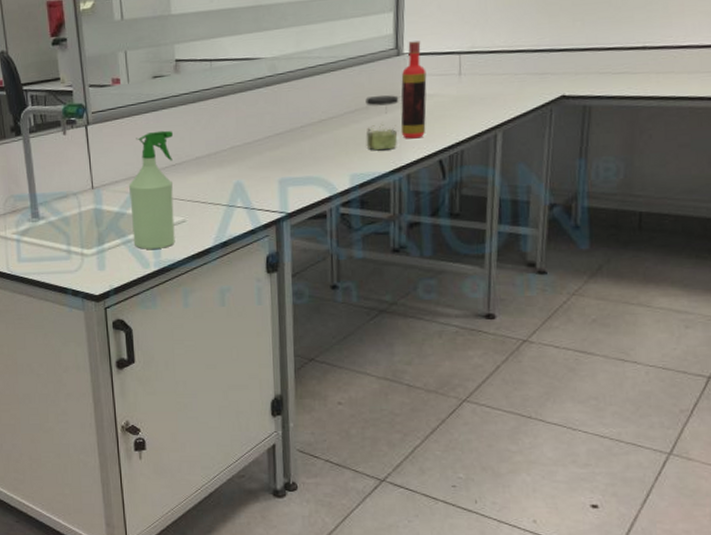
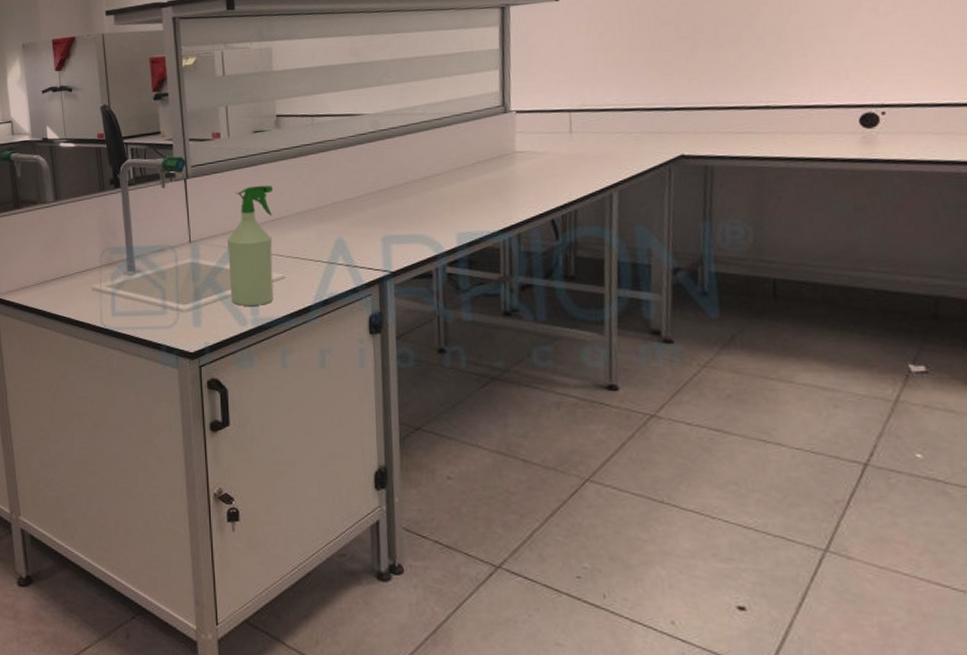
jar: present [365,95,399,150] -> none [472,152,507,208]
bottle: present [400,40,427,139] -> none [508,98,537,198]

